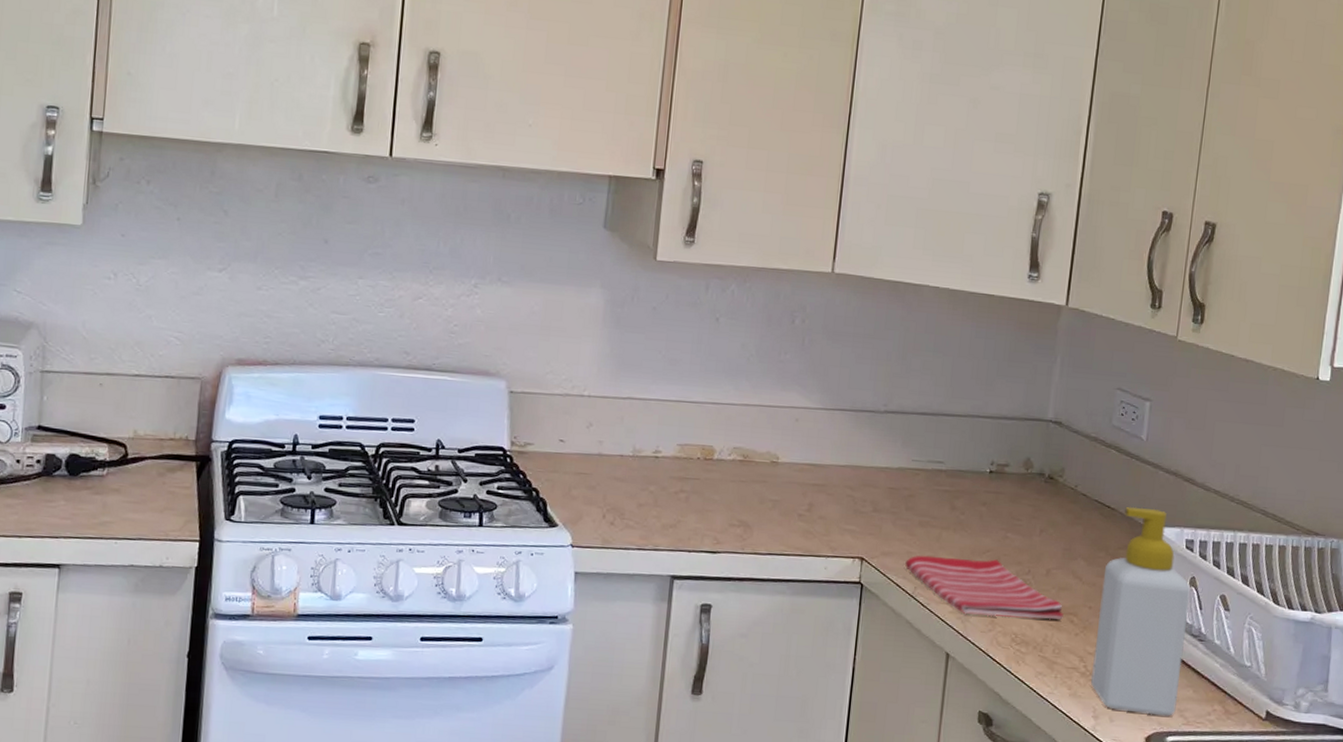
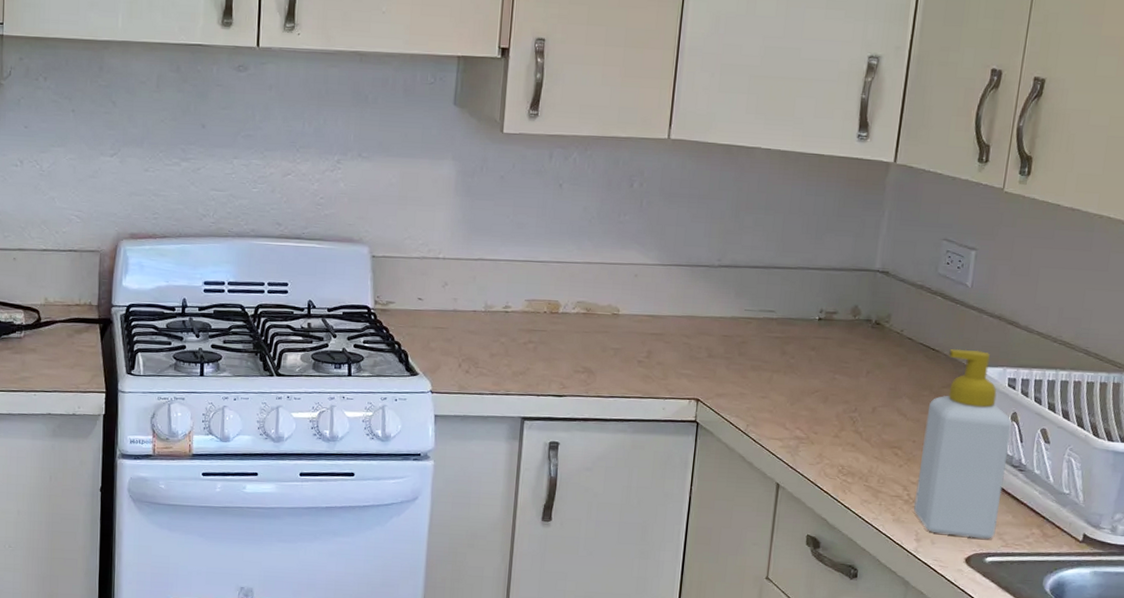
dish towel: present [905,555,1064,620] -> none [738,396,888,453]

